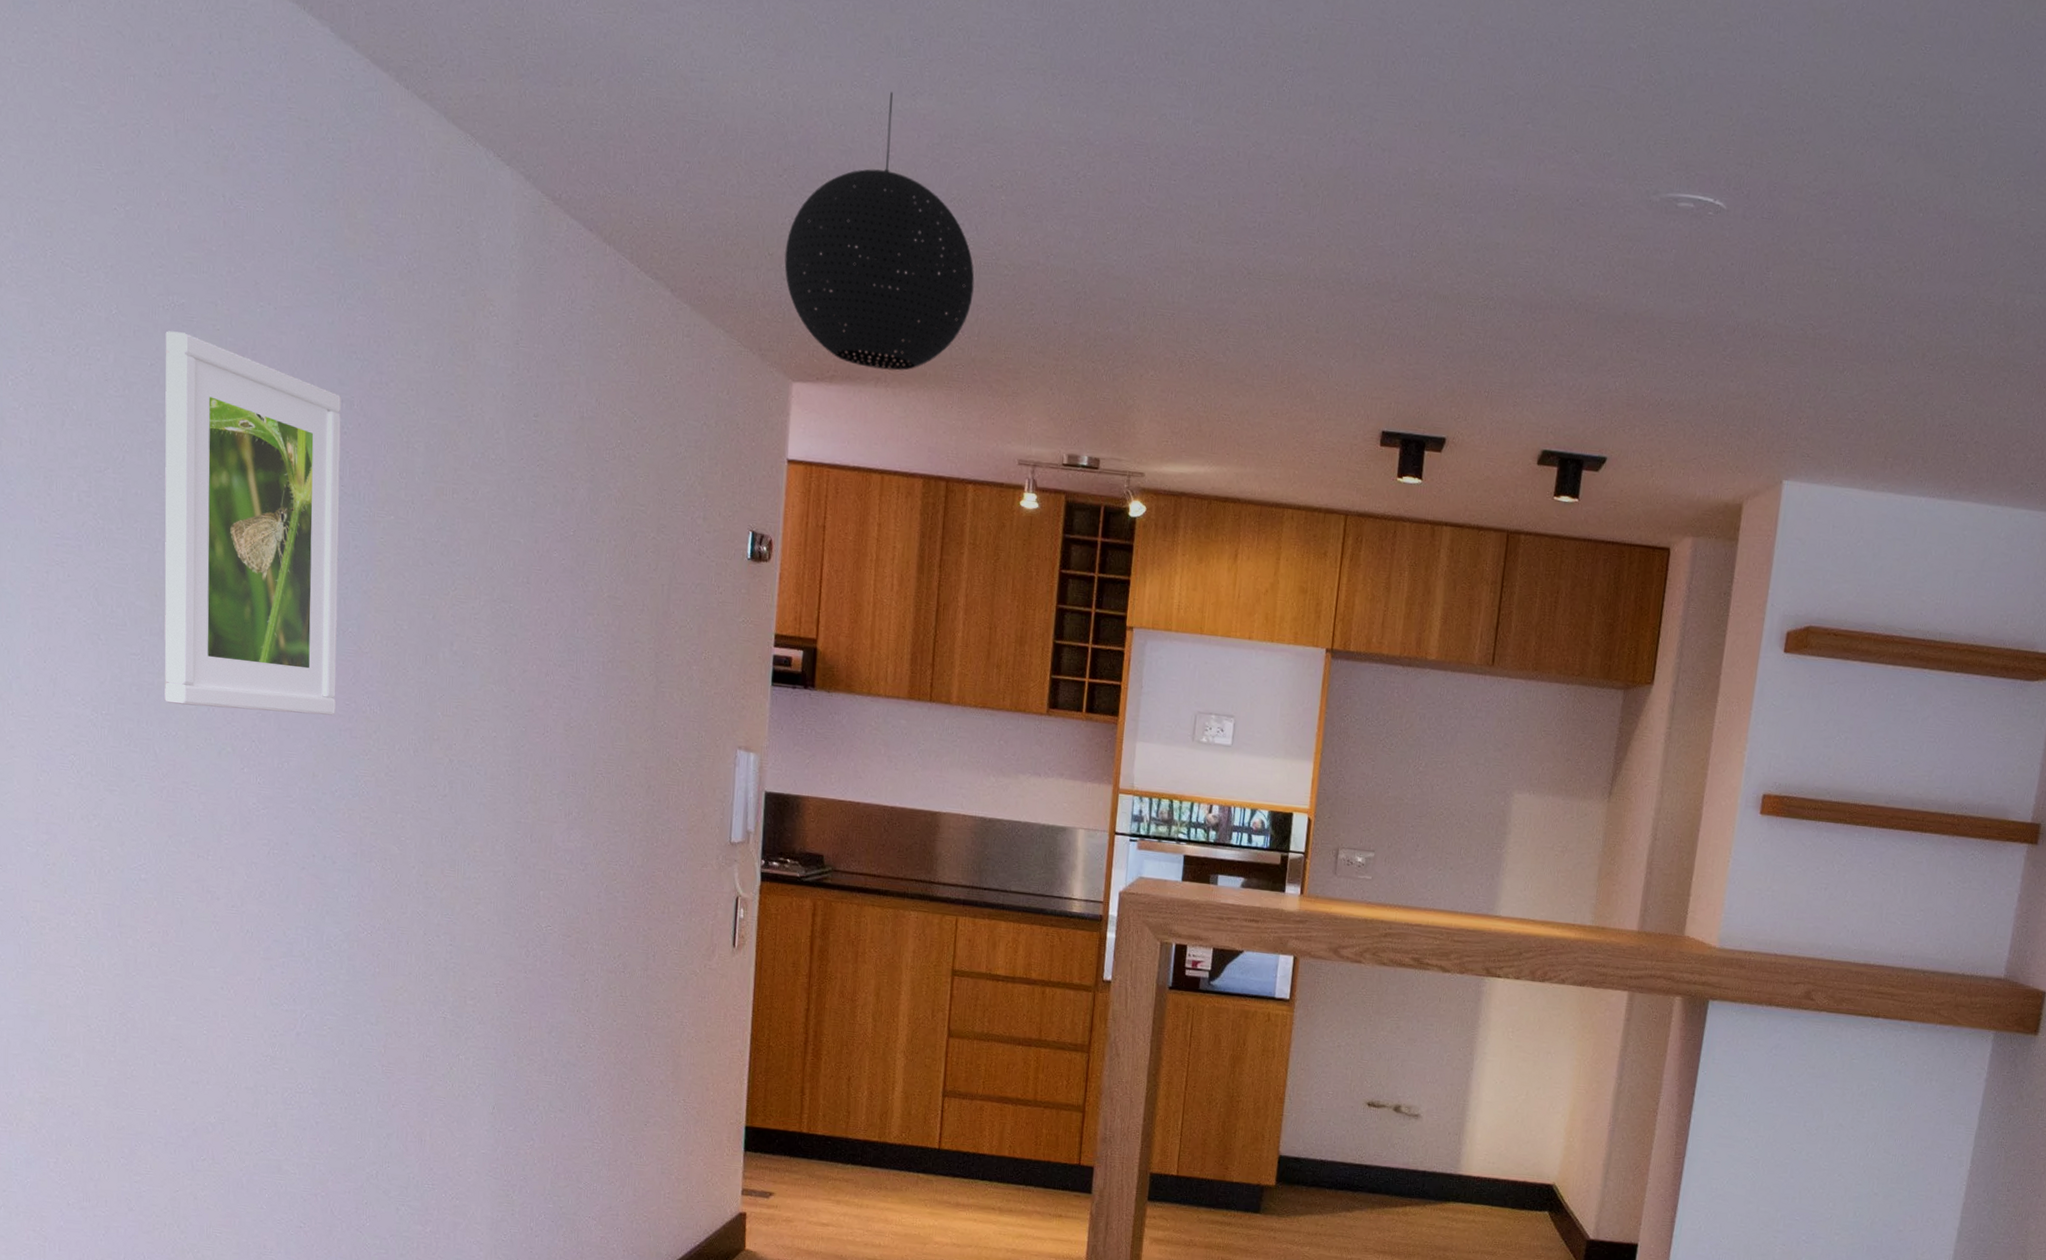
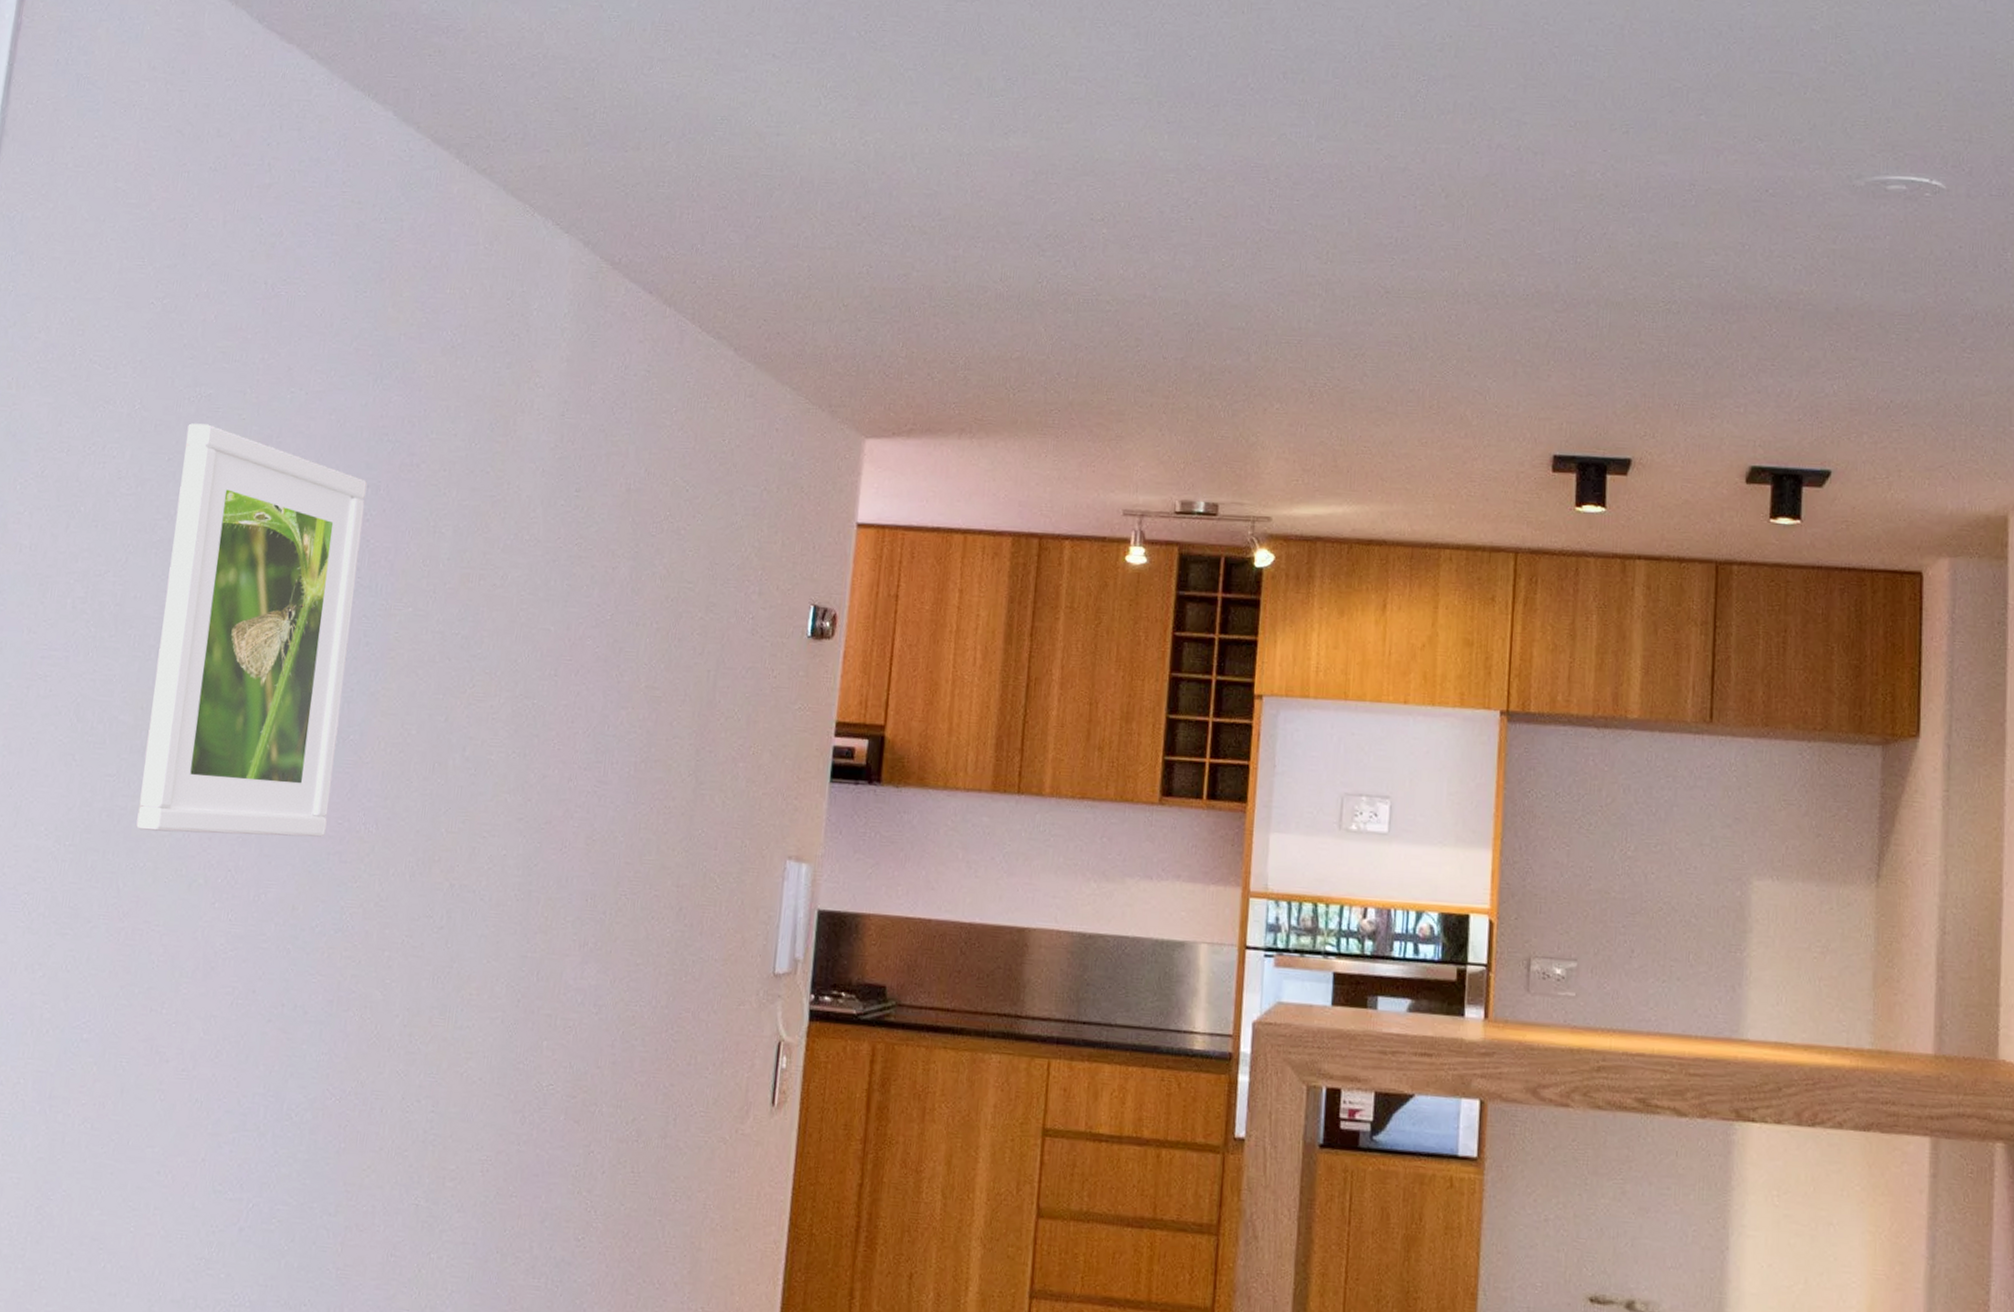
pendant light: present [784,91,975,371] -> none [860,131,1073,420]

